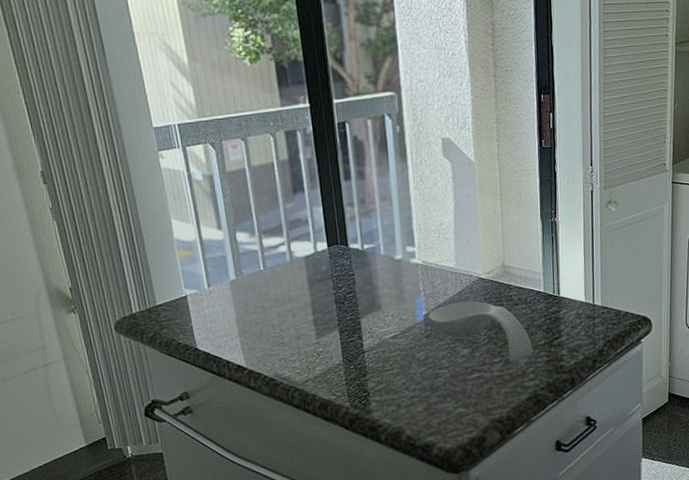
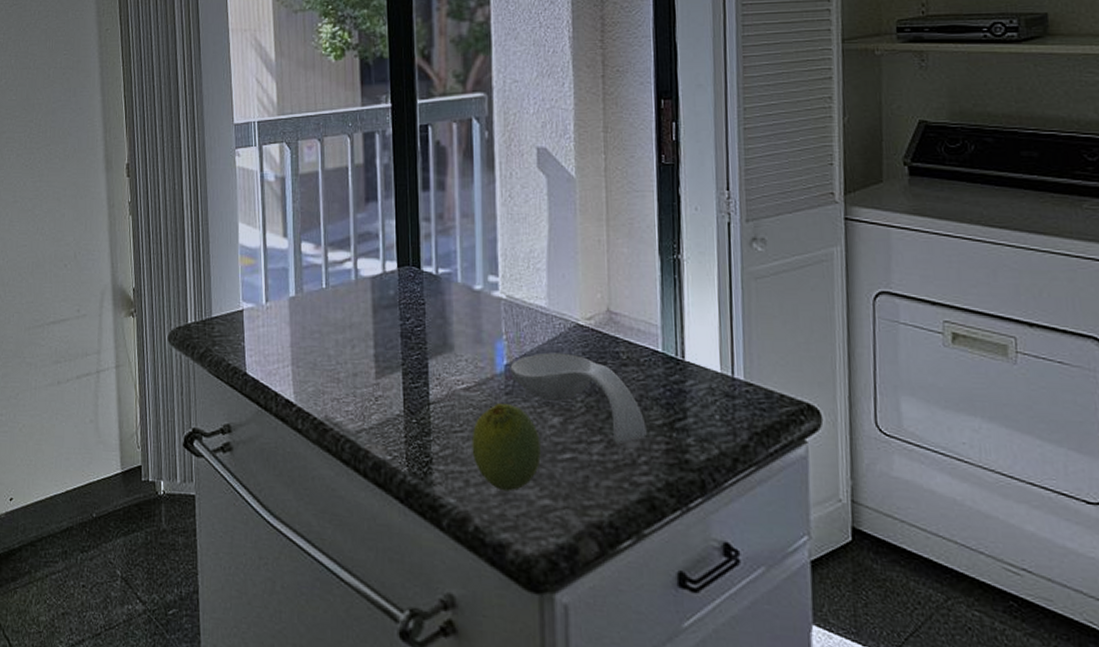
fruit: none [400,344,455,408] -> present [472,404,541,491]

